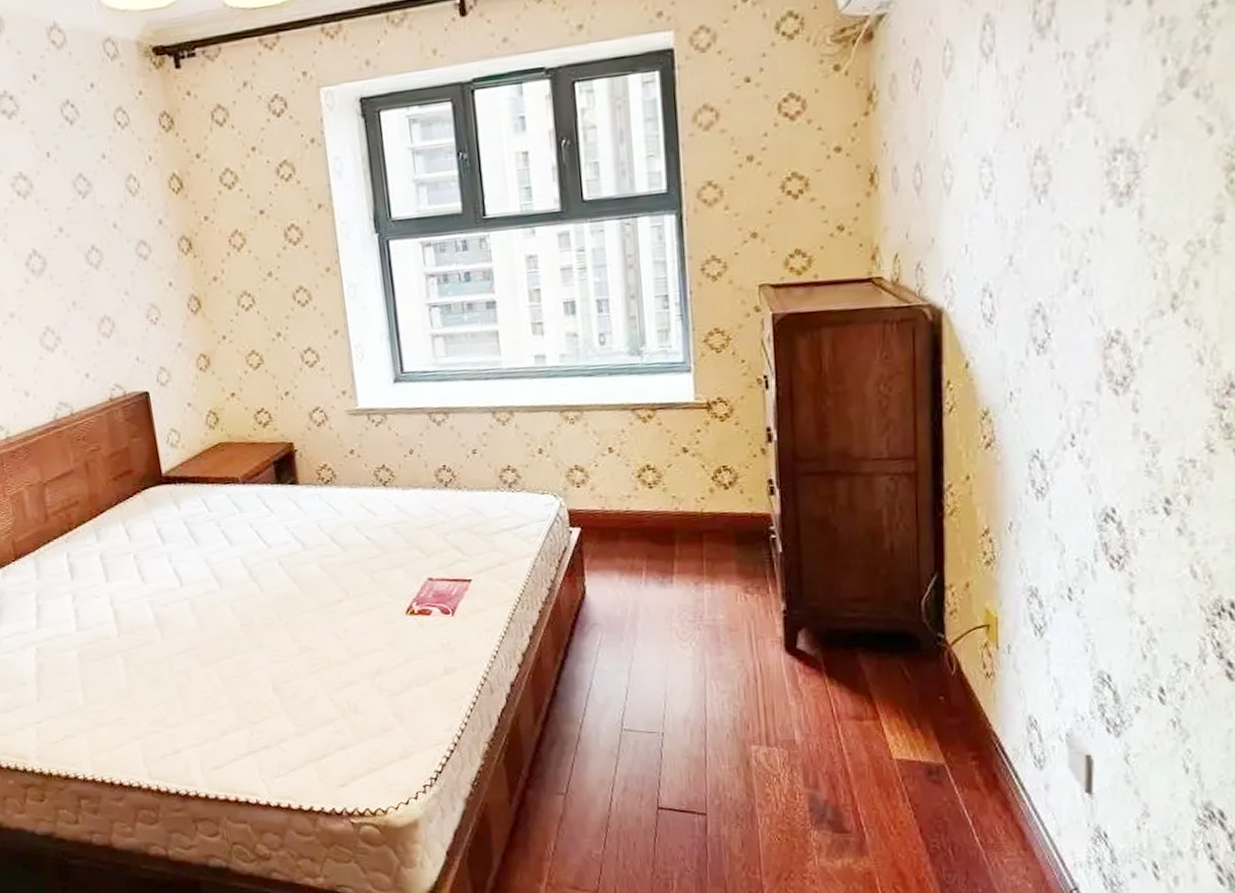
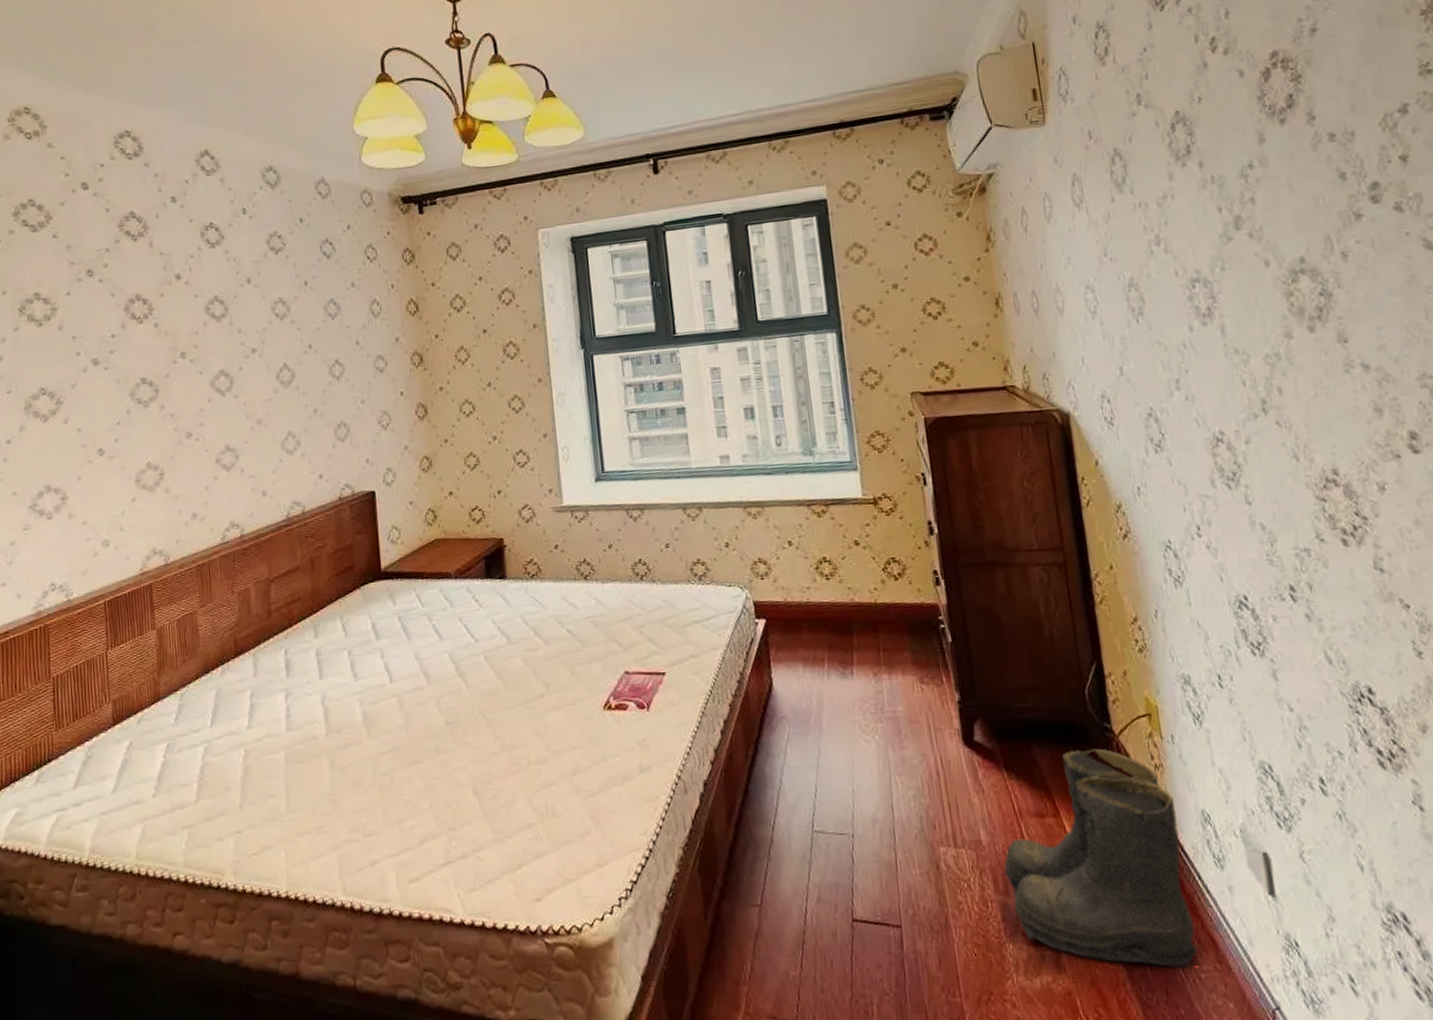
boots: none [814,657,1004,854] -> present [1002,748,1200,968]

